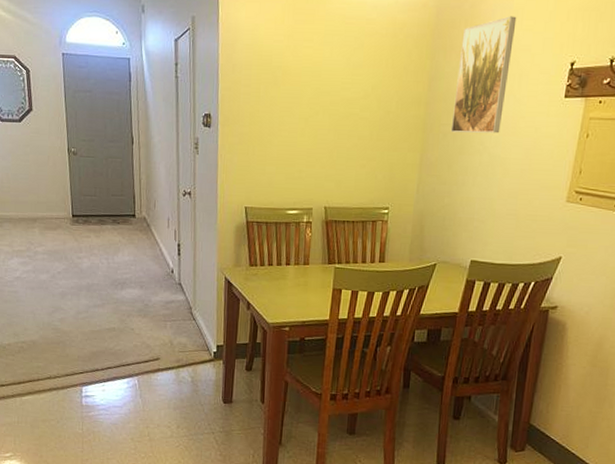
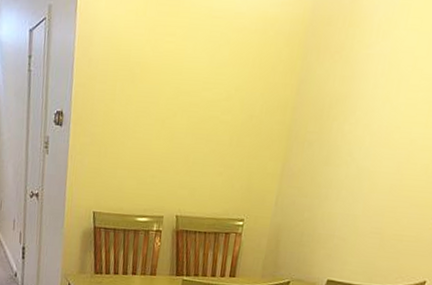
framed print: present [450,16,517,134] -> none [317,13,402,144]

